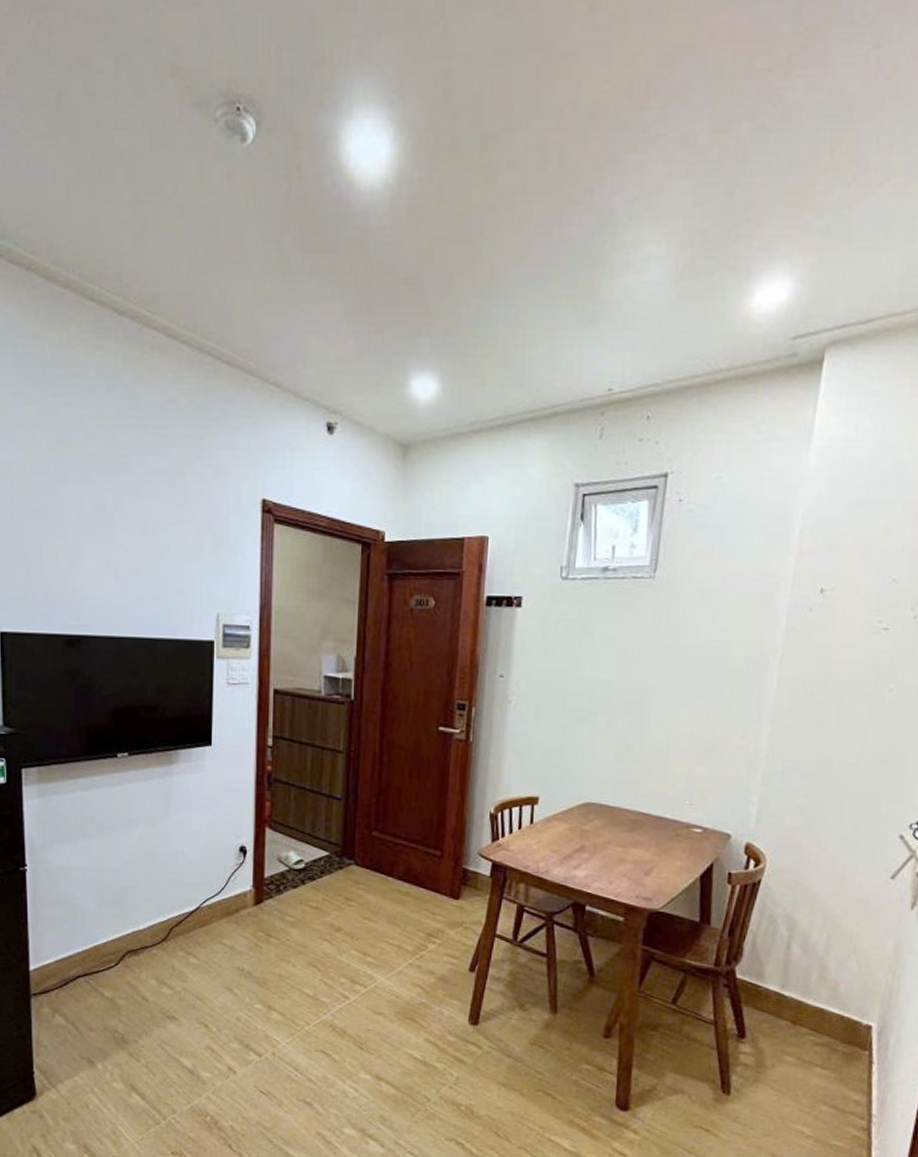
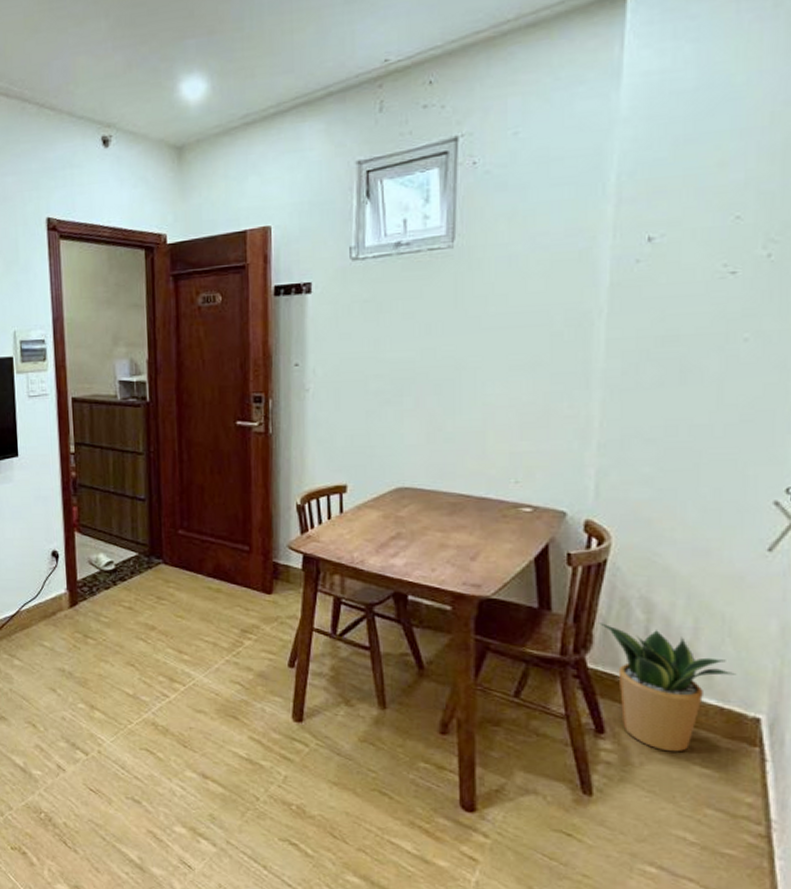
potted plant: none [748,937,857,1055] -> present [598,623,737,752]

